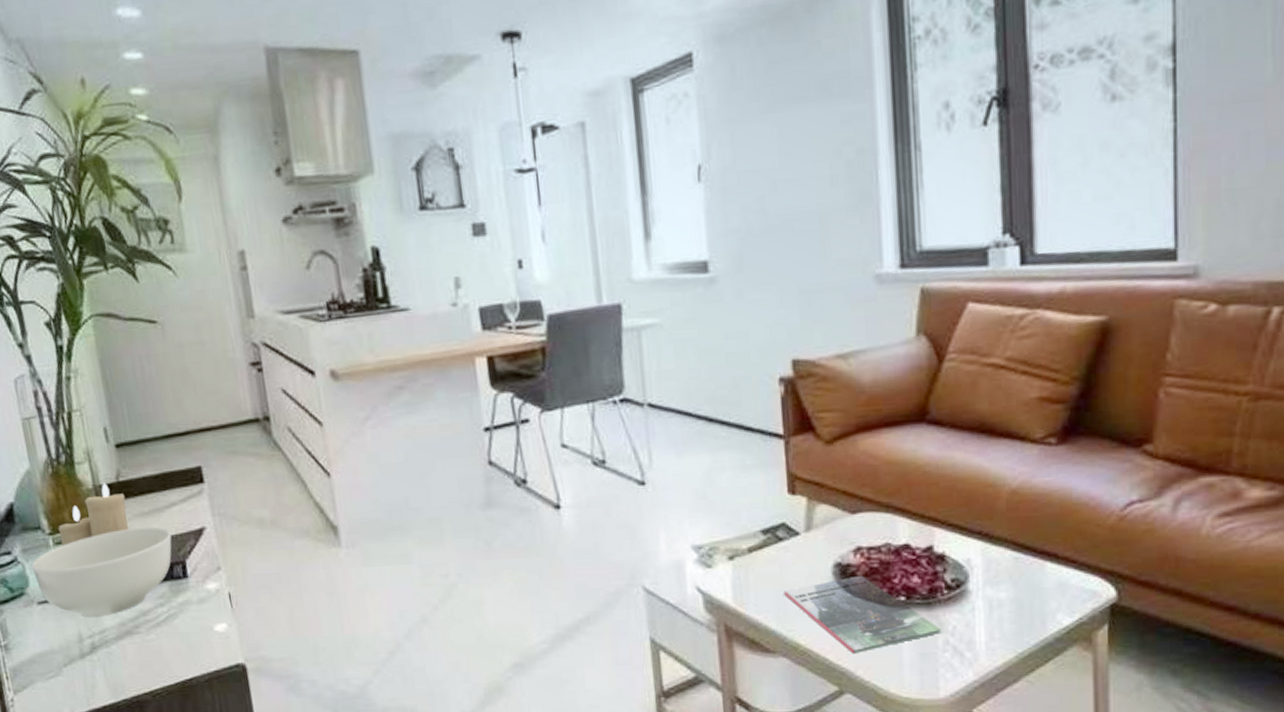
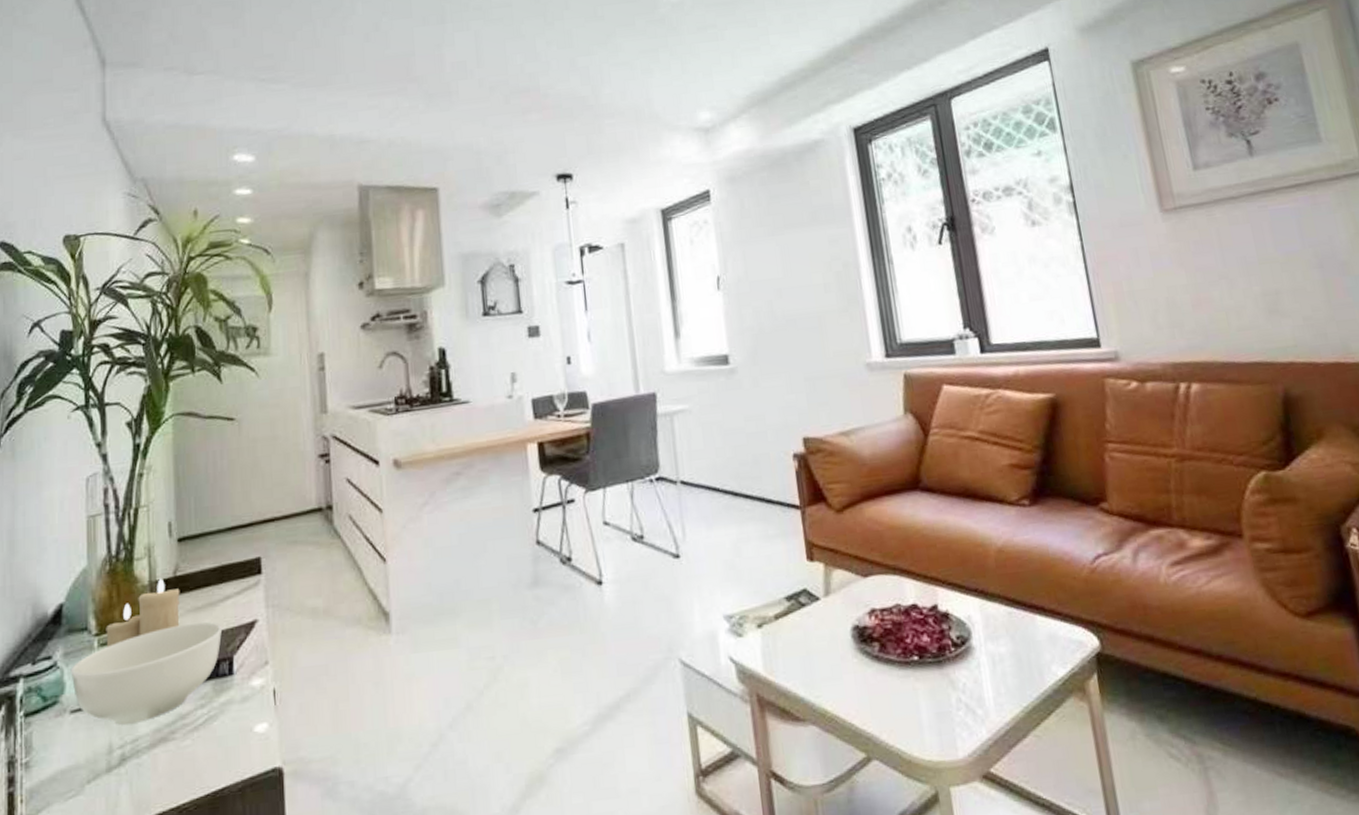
magazine: present [784,575,942,654] -> none [809,637,954,718]

